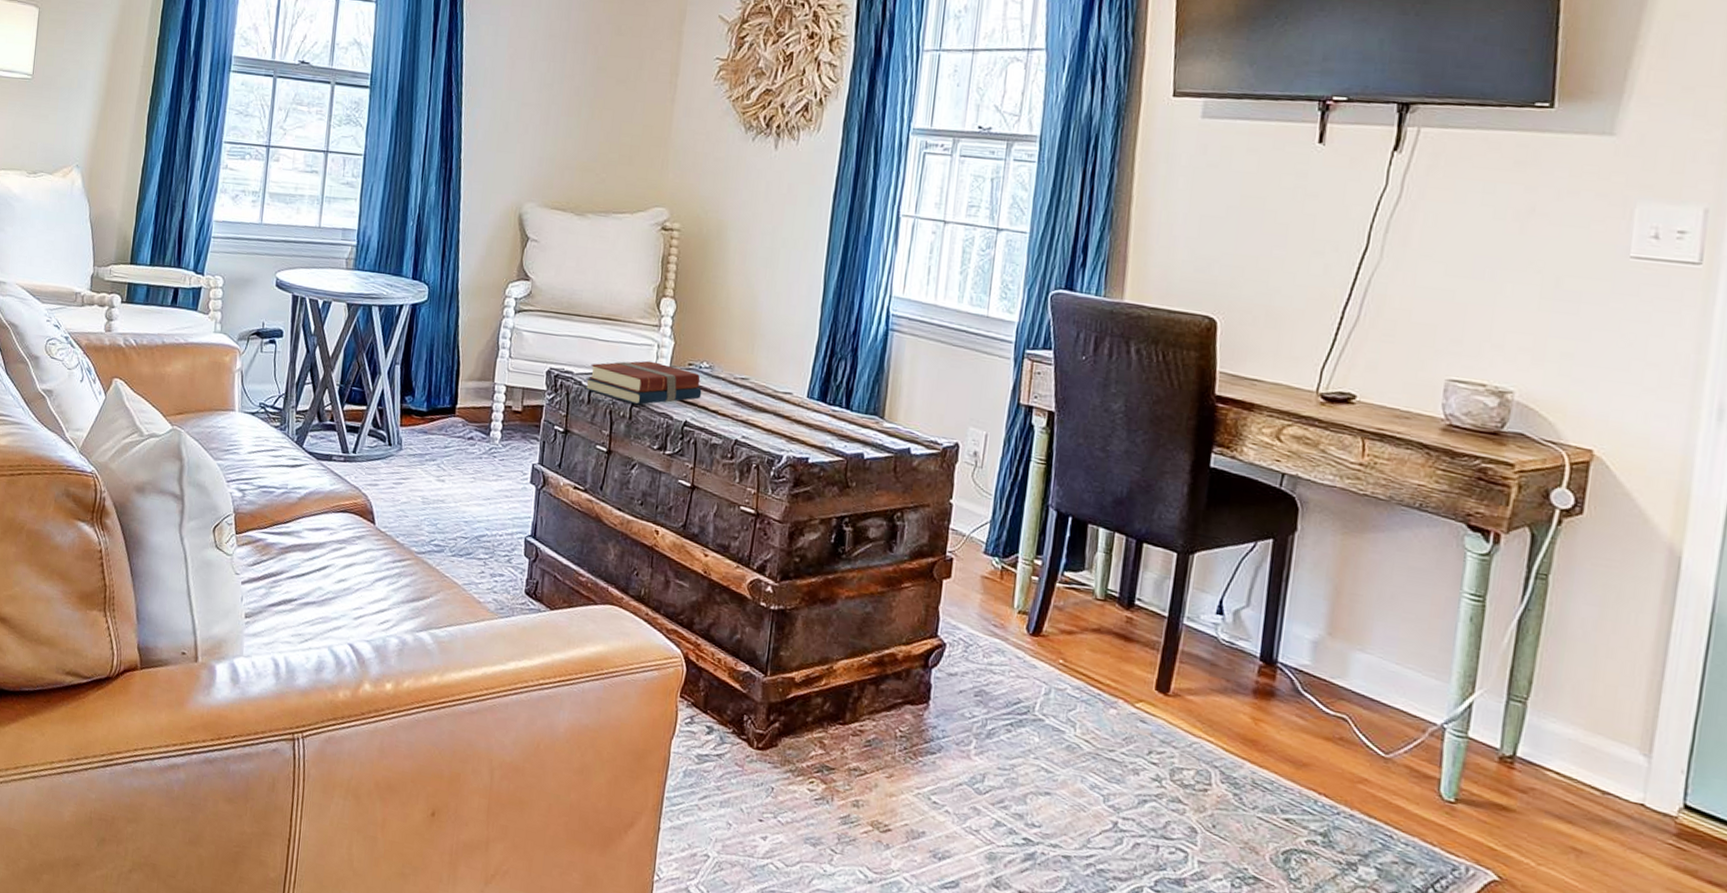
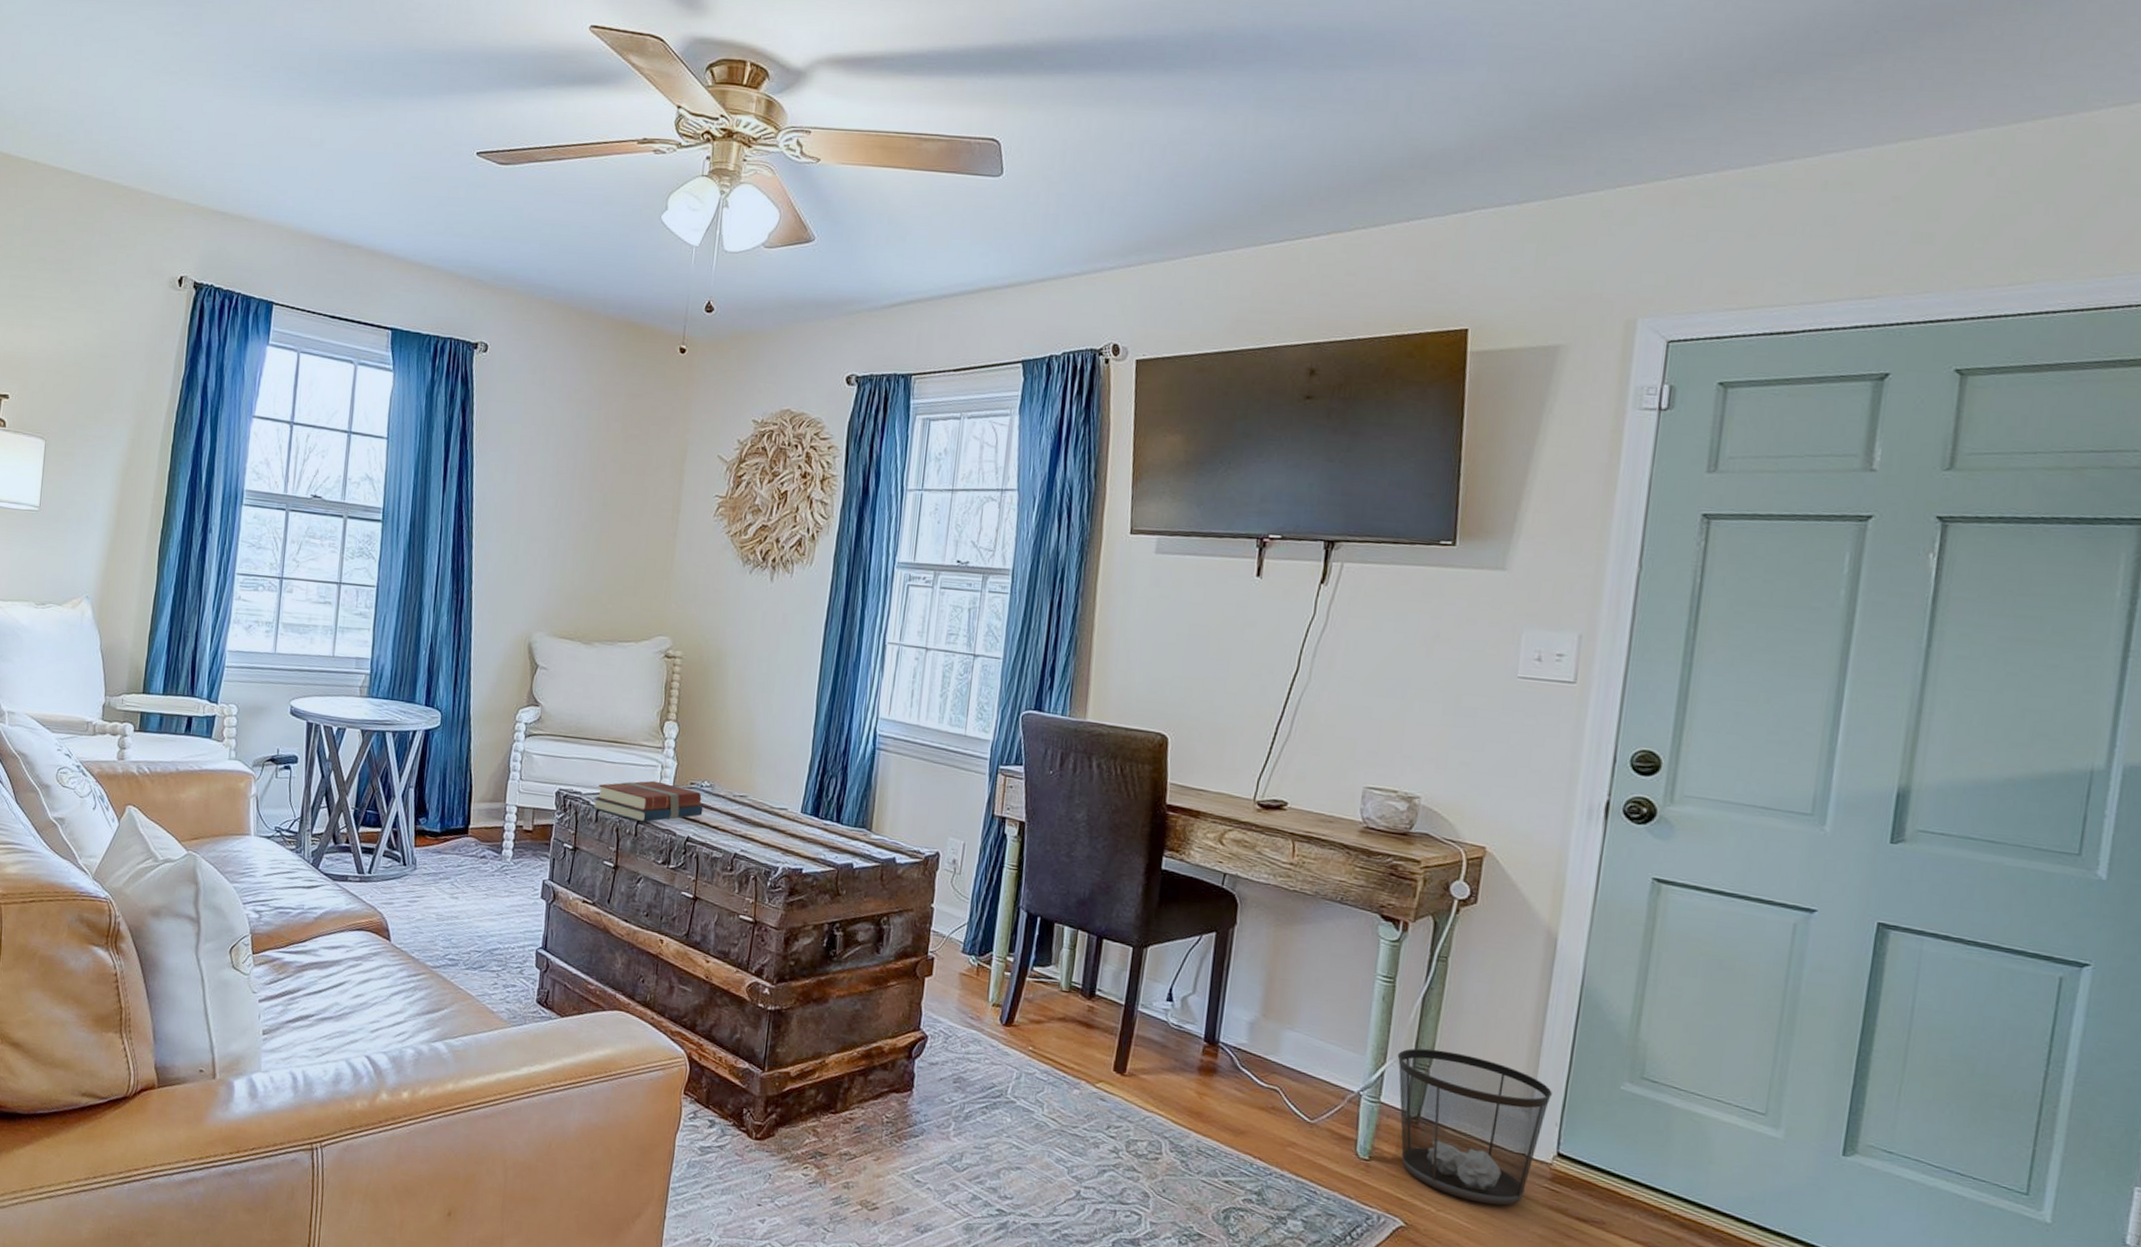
waste bin: none [1488,677,1677,863] -> present [1397,1048,1552,1206]

